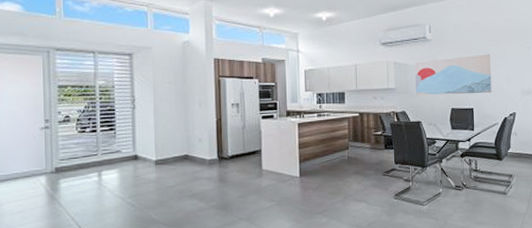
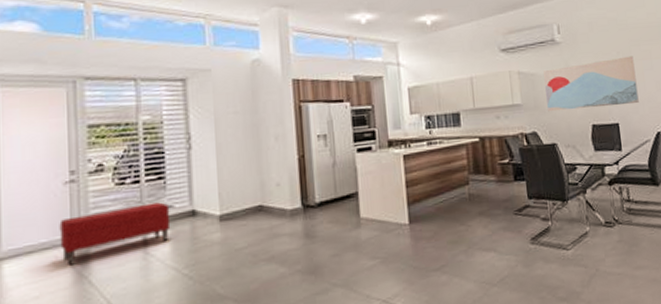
bench: none [37,147,119,190] -> present [59,202,171,266]

